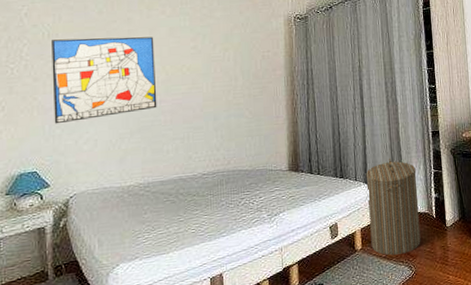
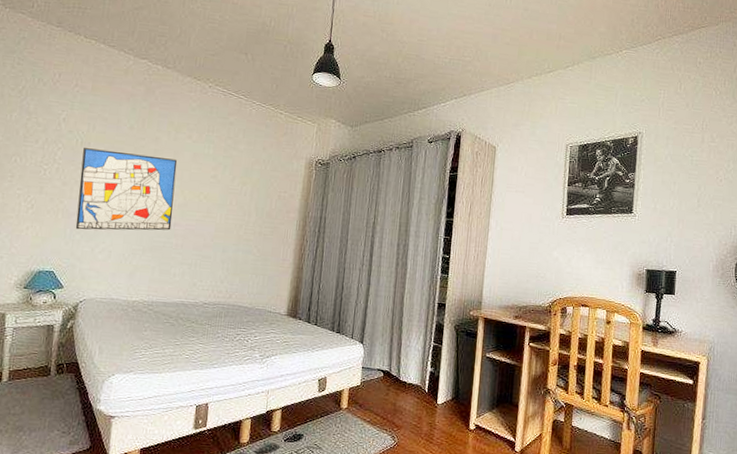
laundry hamper: present [366,158,421,256] -> none [357,322,415,422]

